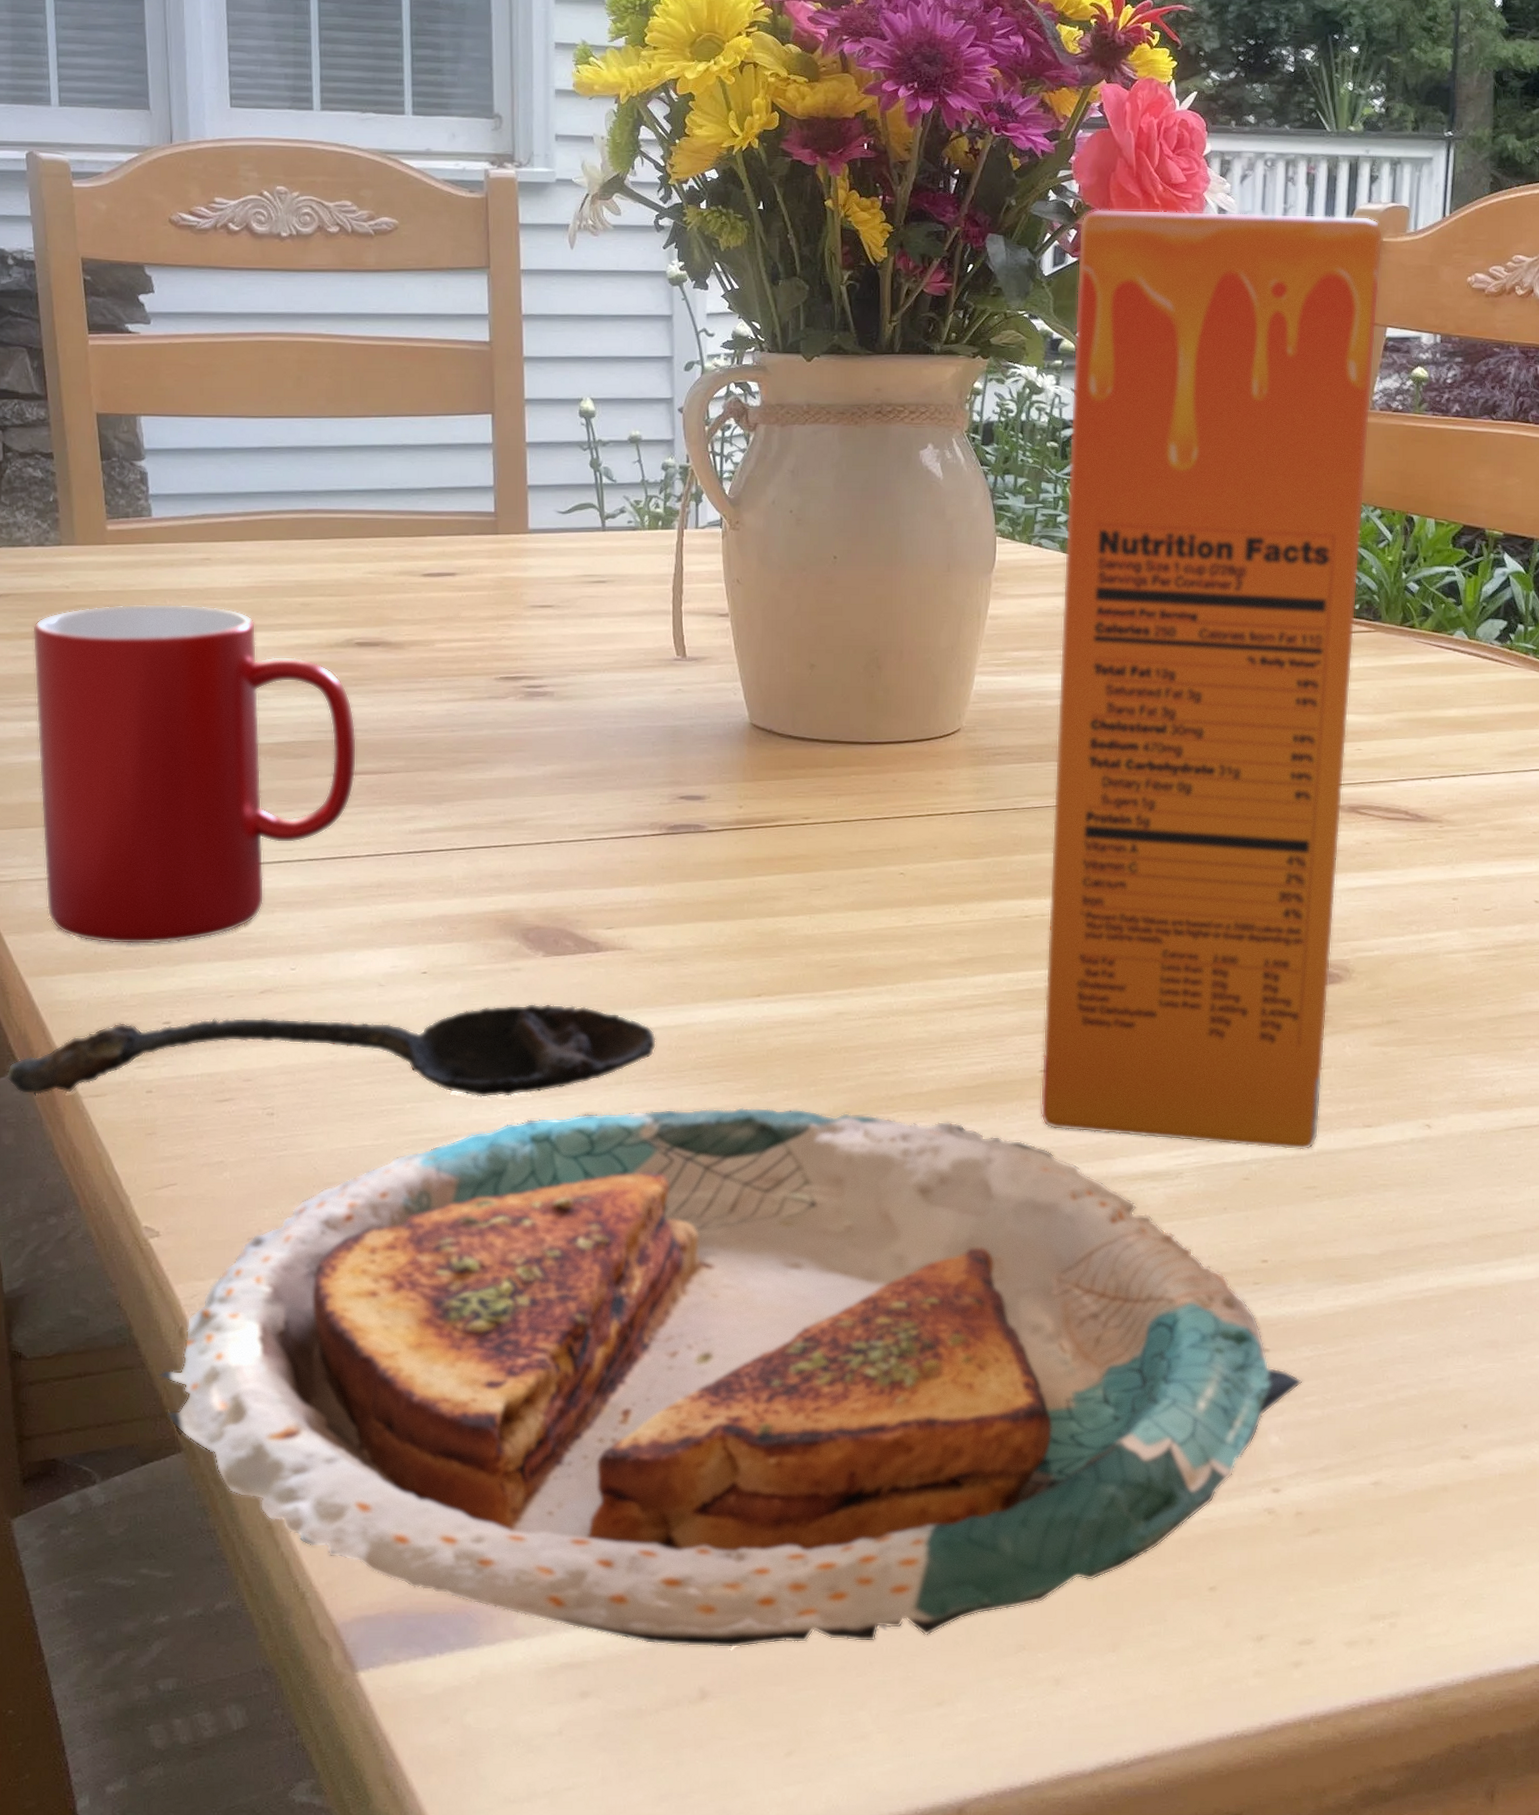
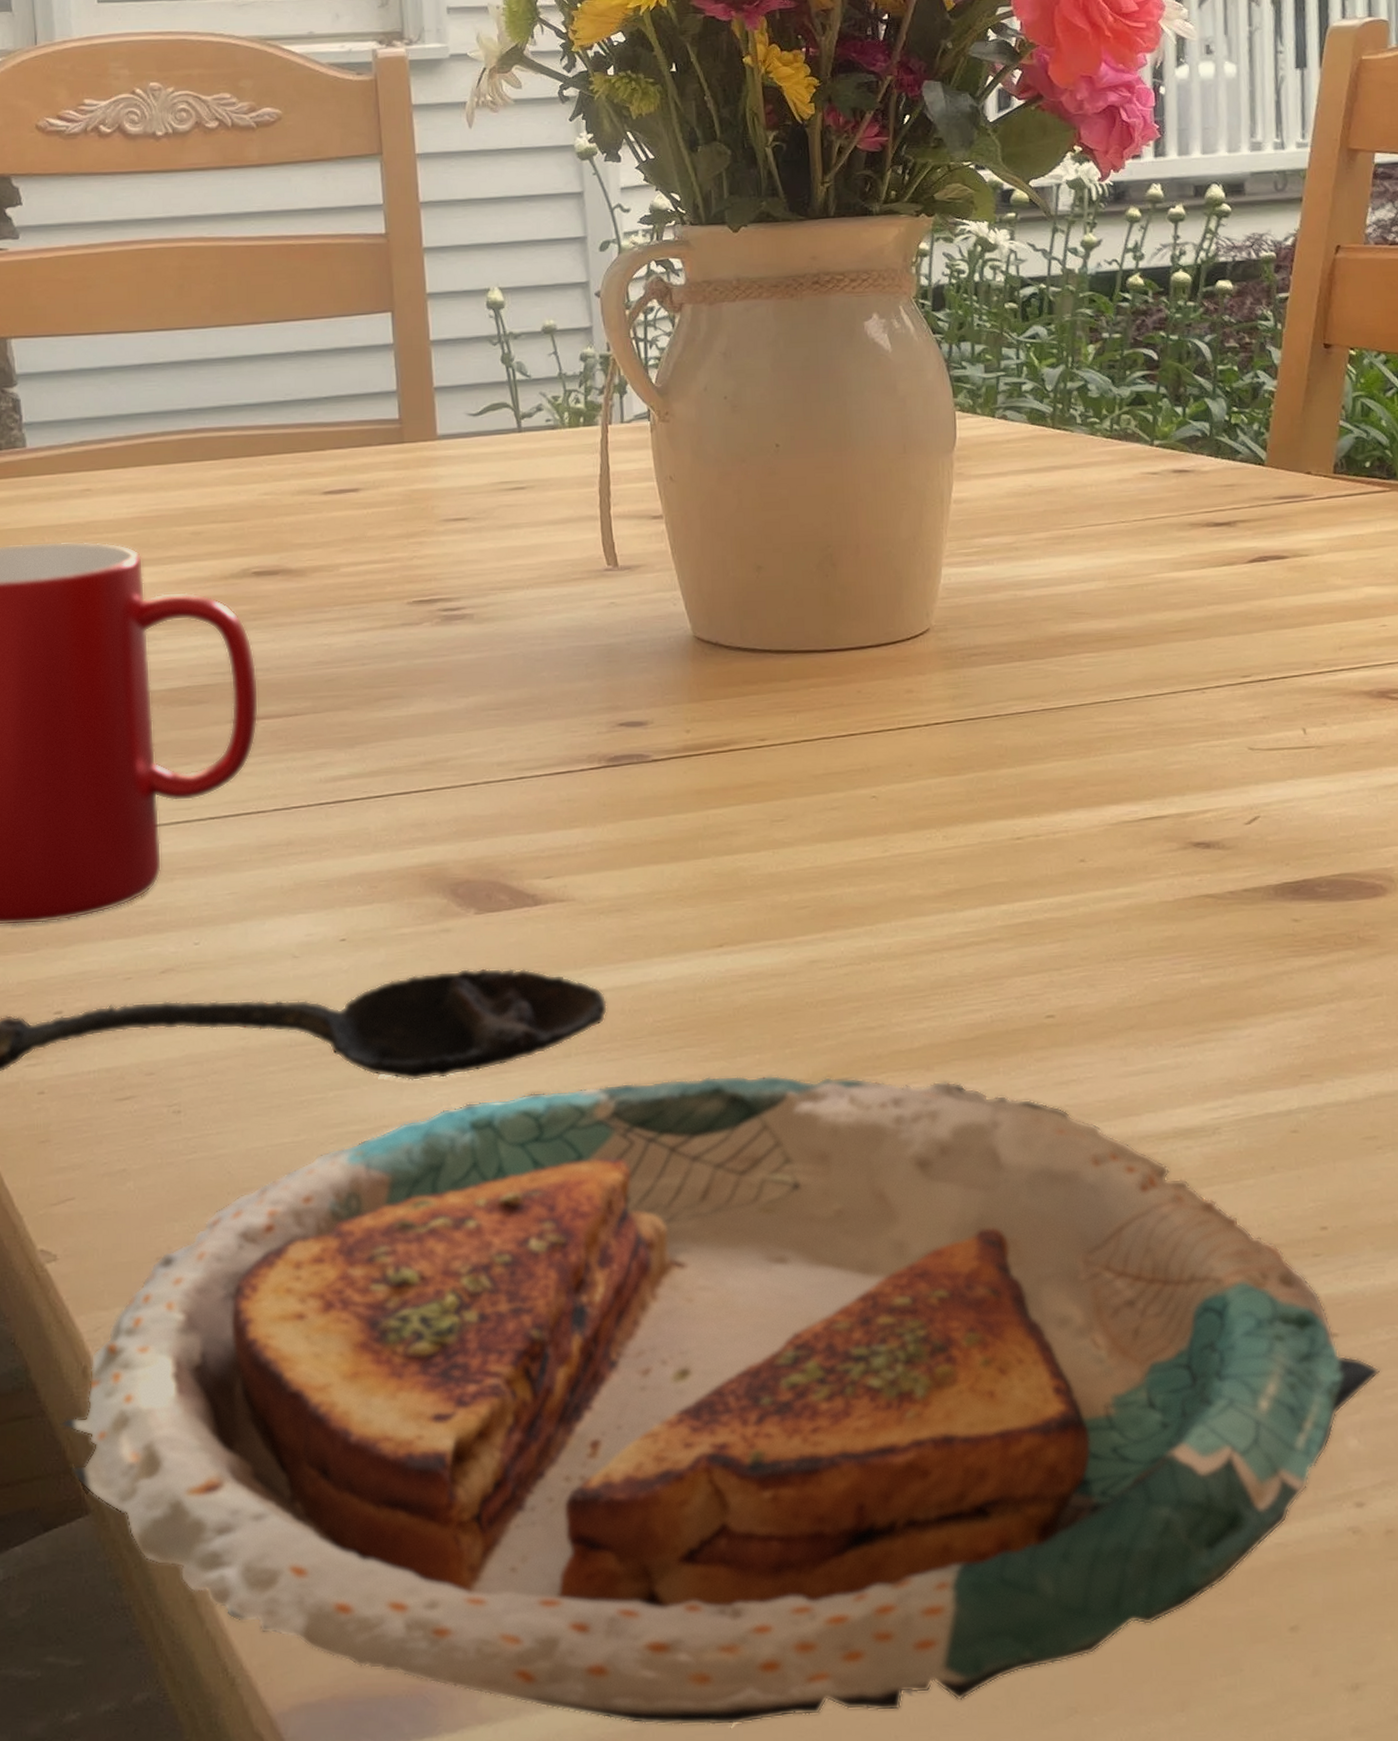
cereal box: present [1040,209,1383,1150] -> none [1024,33,1375,1095]

